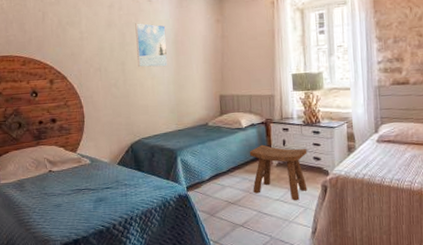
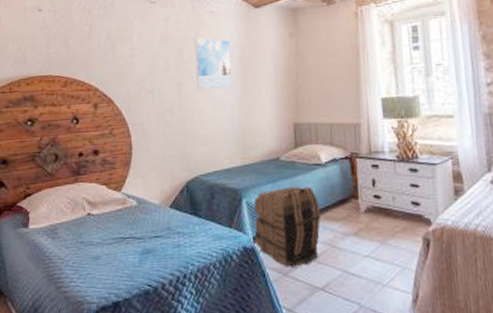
backpack: none [186,146,242,210] -> present [253,186,322,267]
stool: present [250,144,308,201] -> none [331,184,405,258]

